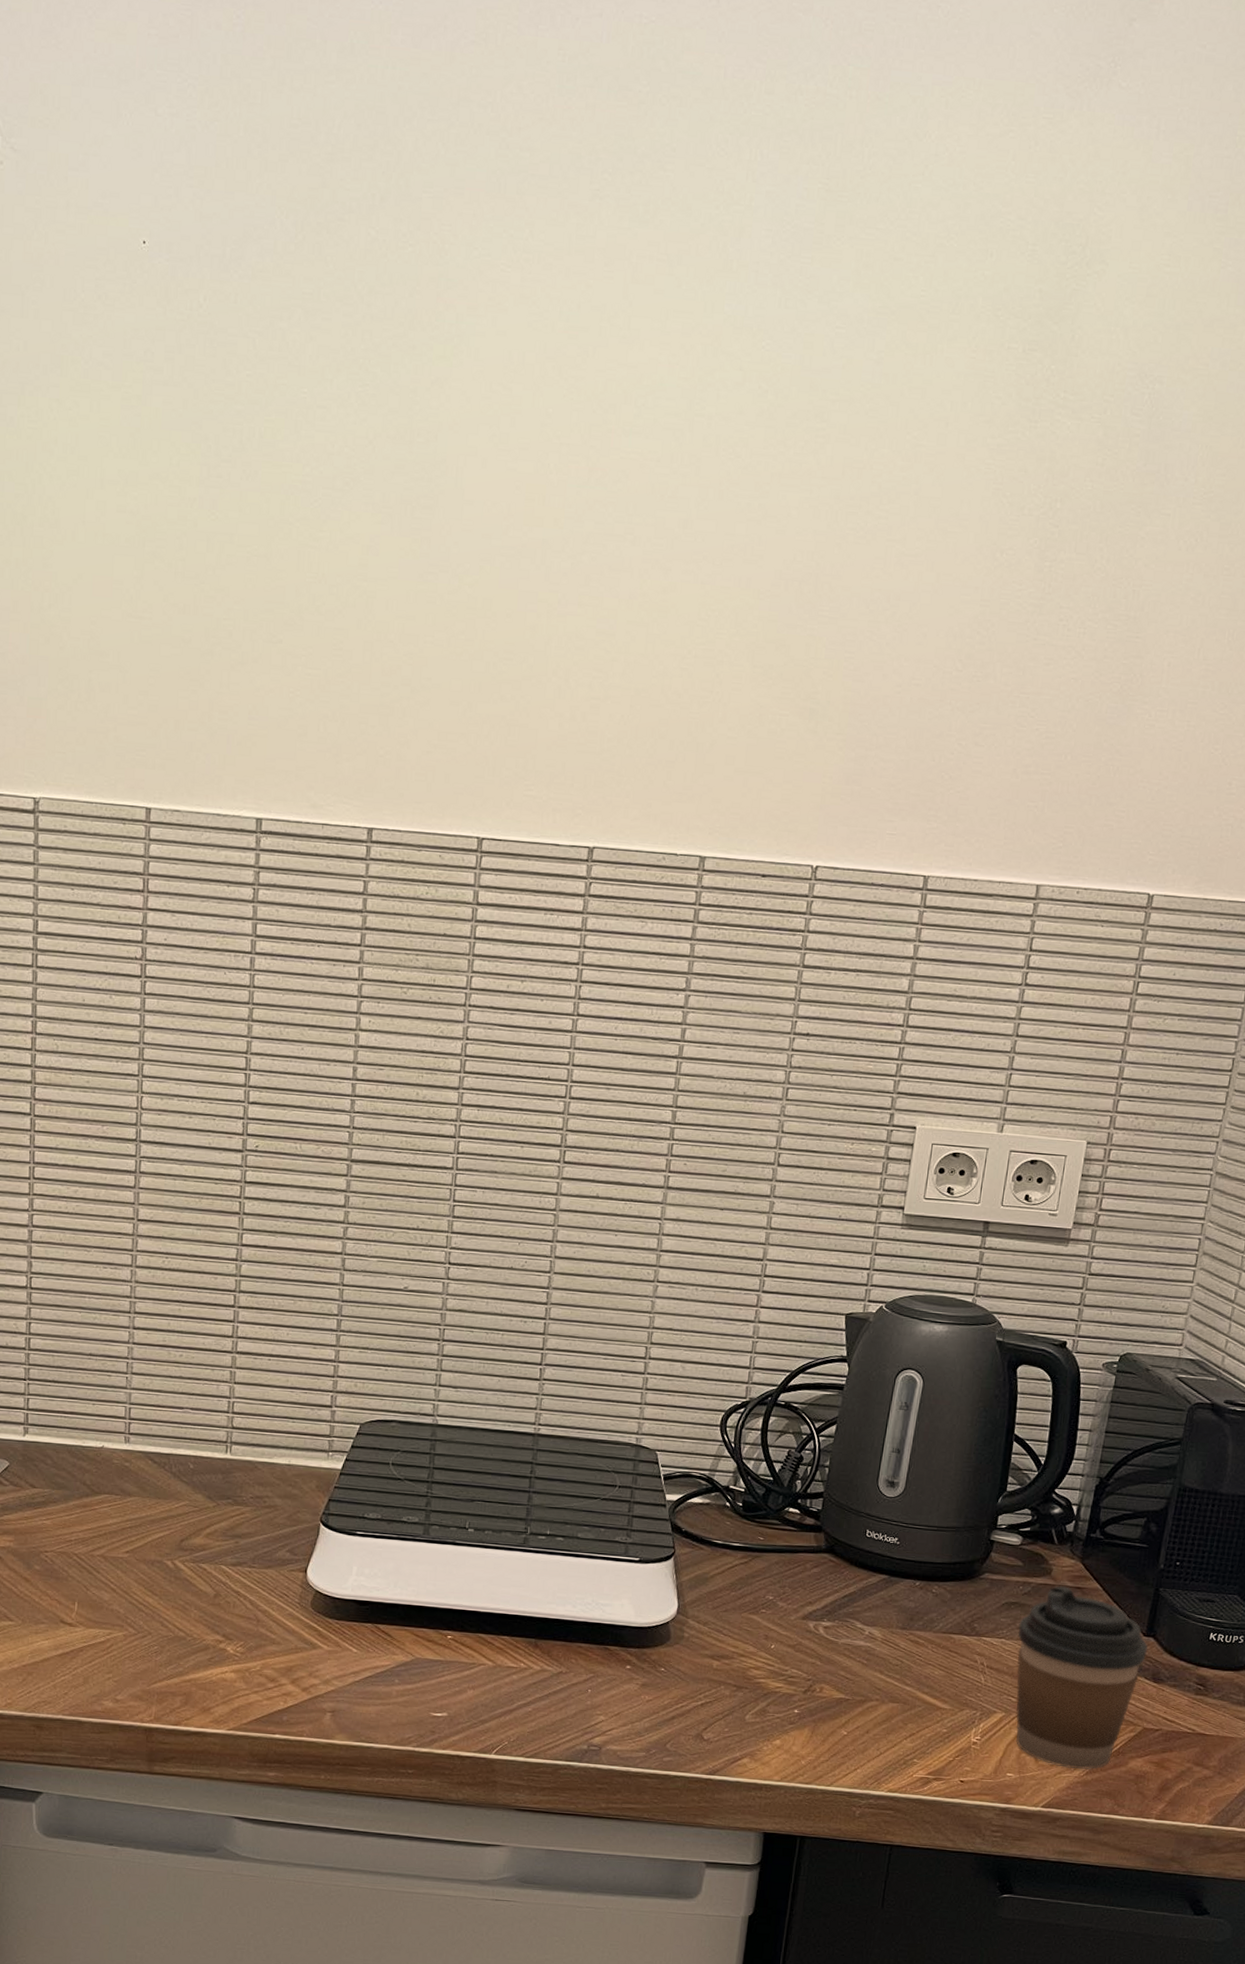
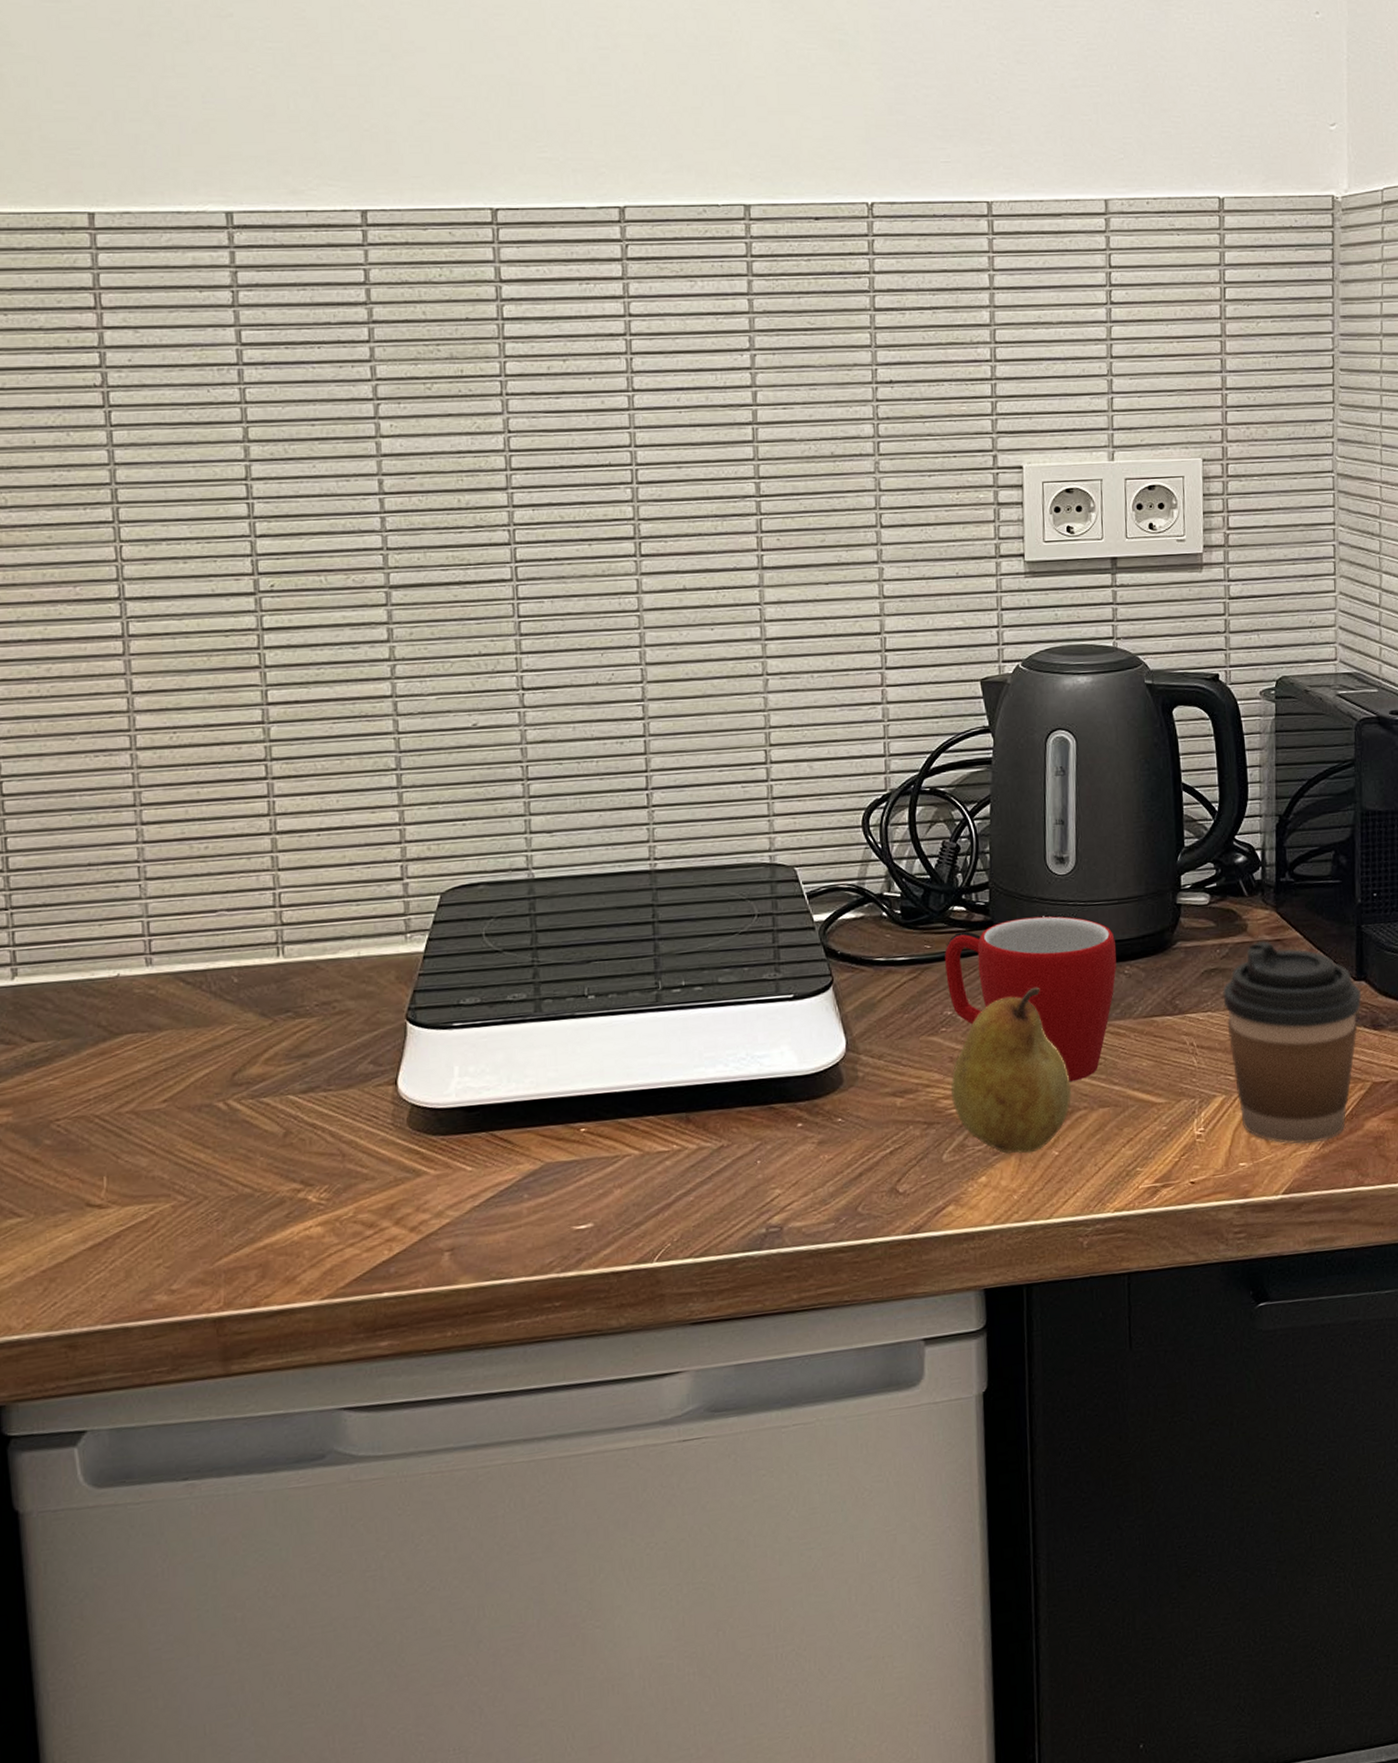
fruit: none [761,1589,868,1729] -> present [950,987,1072,1155]
mug: none [773,1528,929,1676] -> present [945,916,1117,1082]

